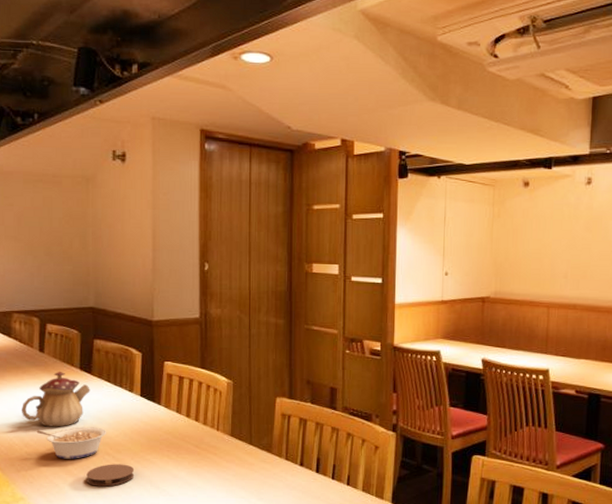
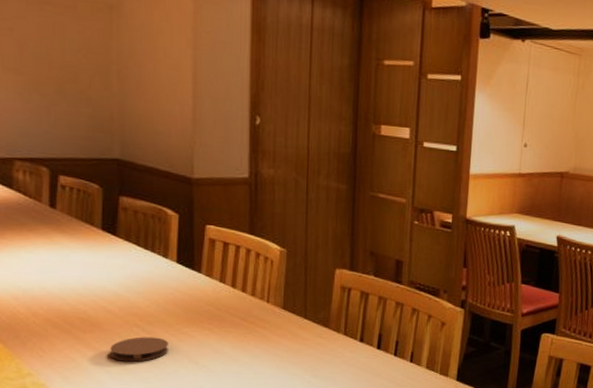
teapot: present [22,371,90,427] -> none [28,230,115,295]
legume: present [36,427,107,459] -> none [47,295,136,331]

